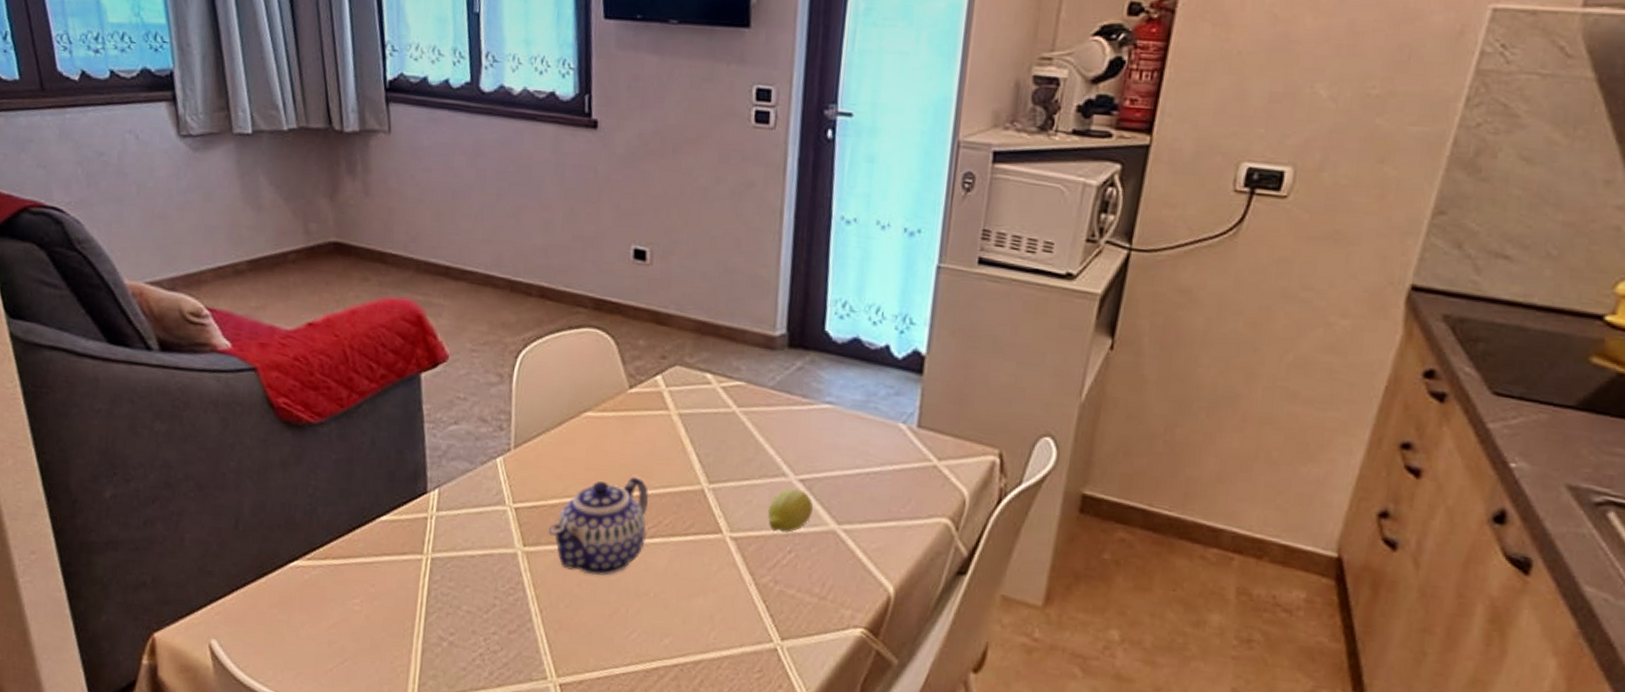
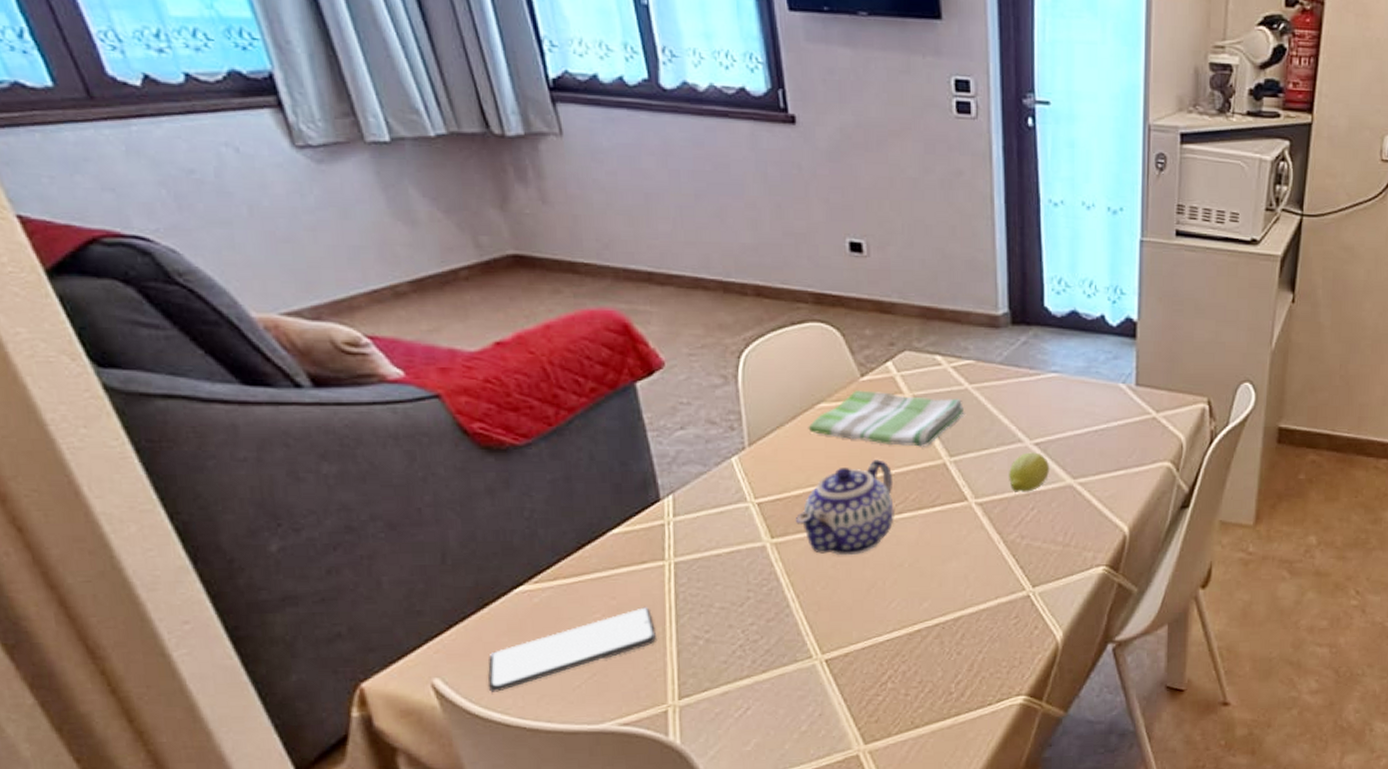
smartphone: none [254,599,406,663] -> present [487,607,656,692]
dish towel: none [572,402,729,470] -> present [808,390,964,447]

